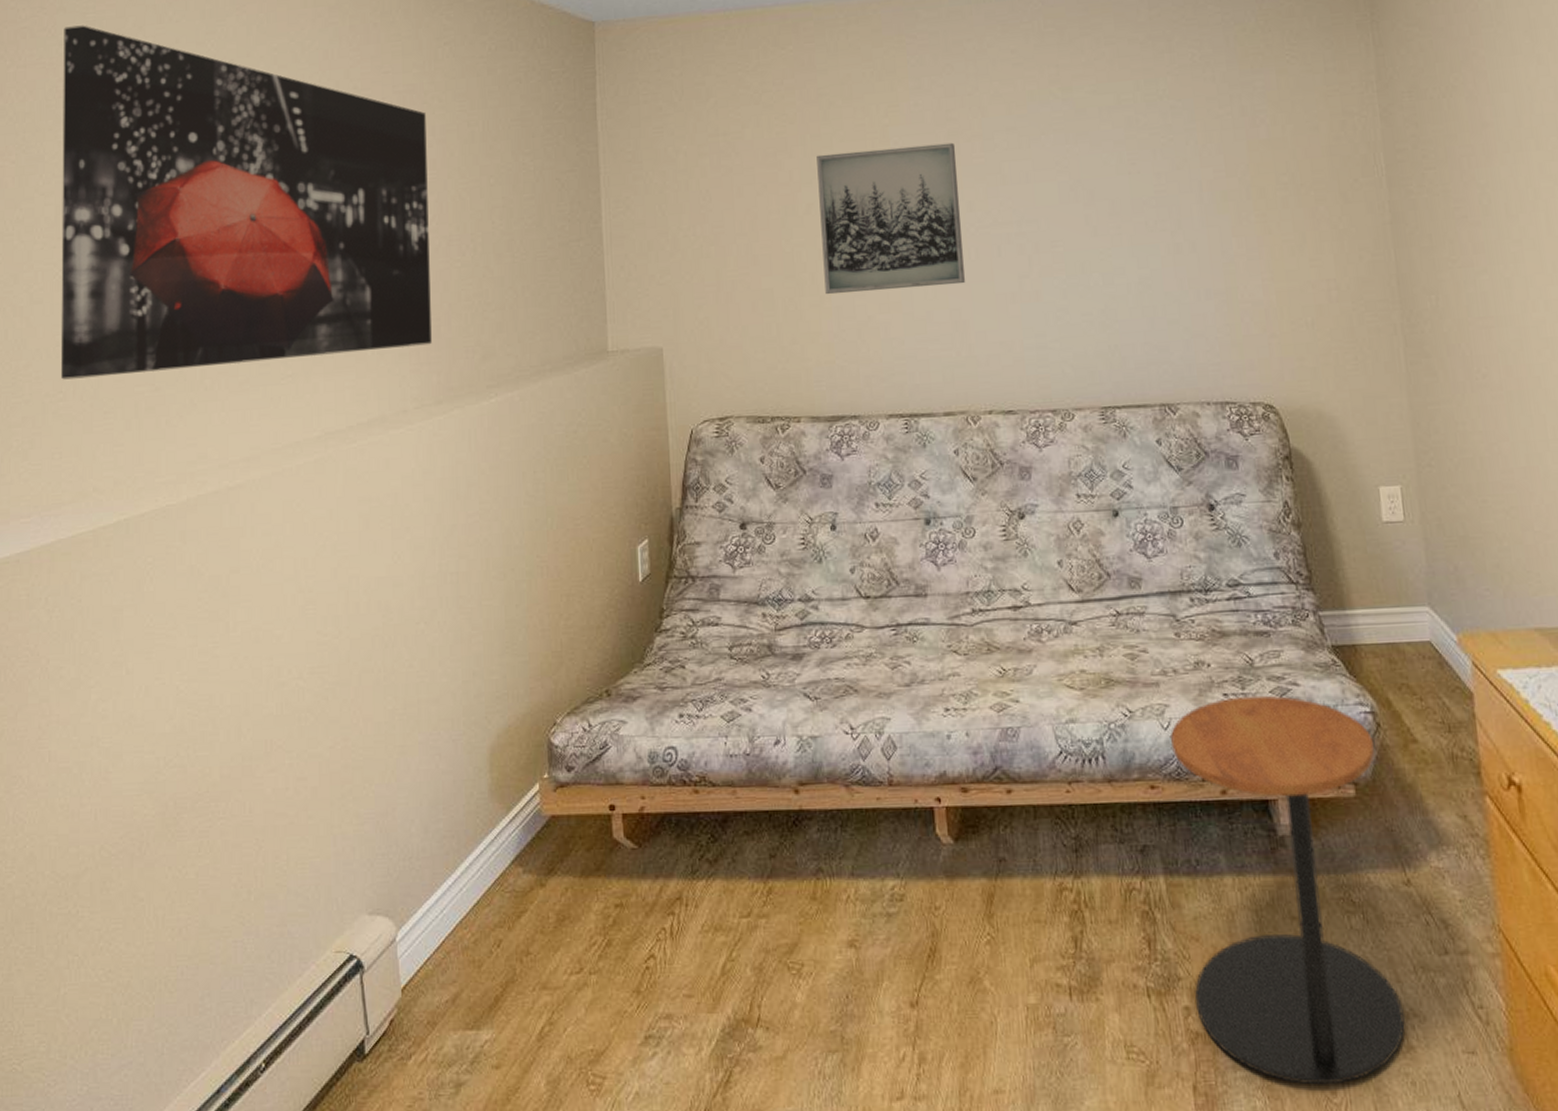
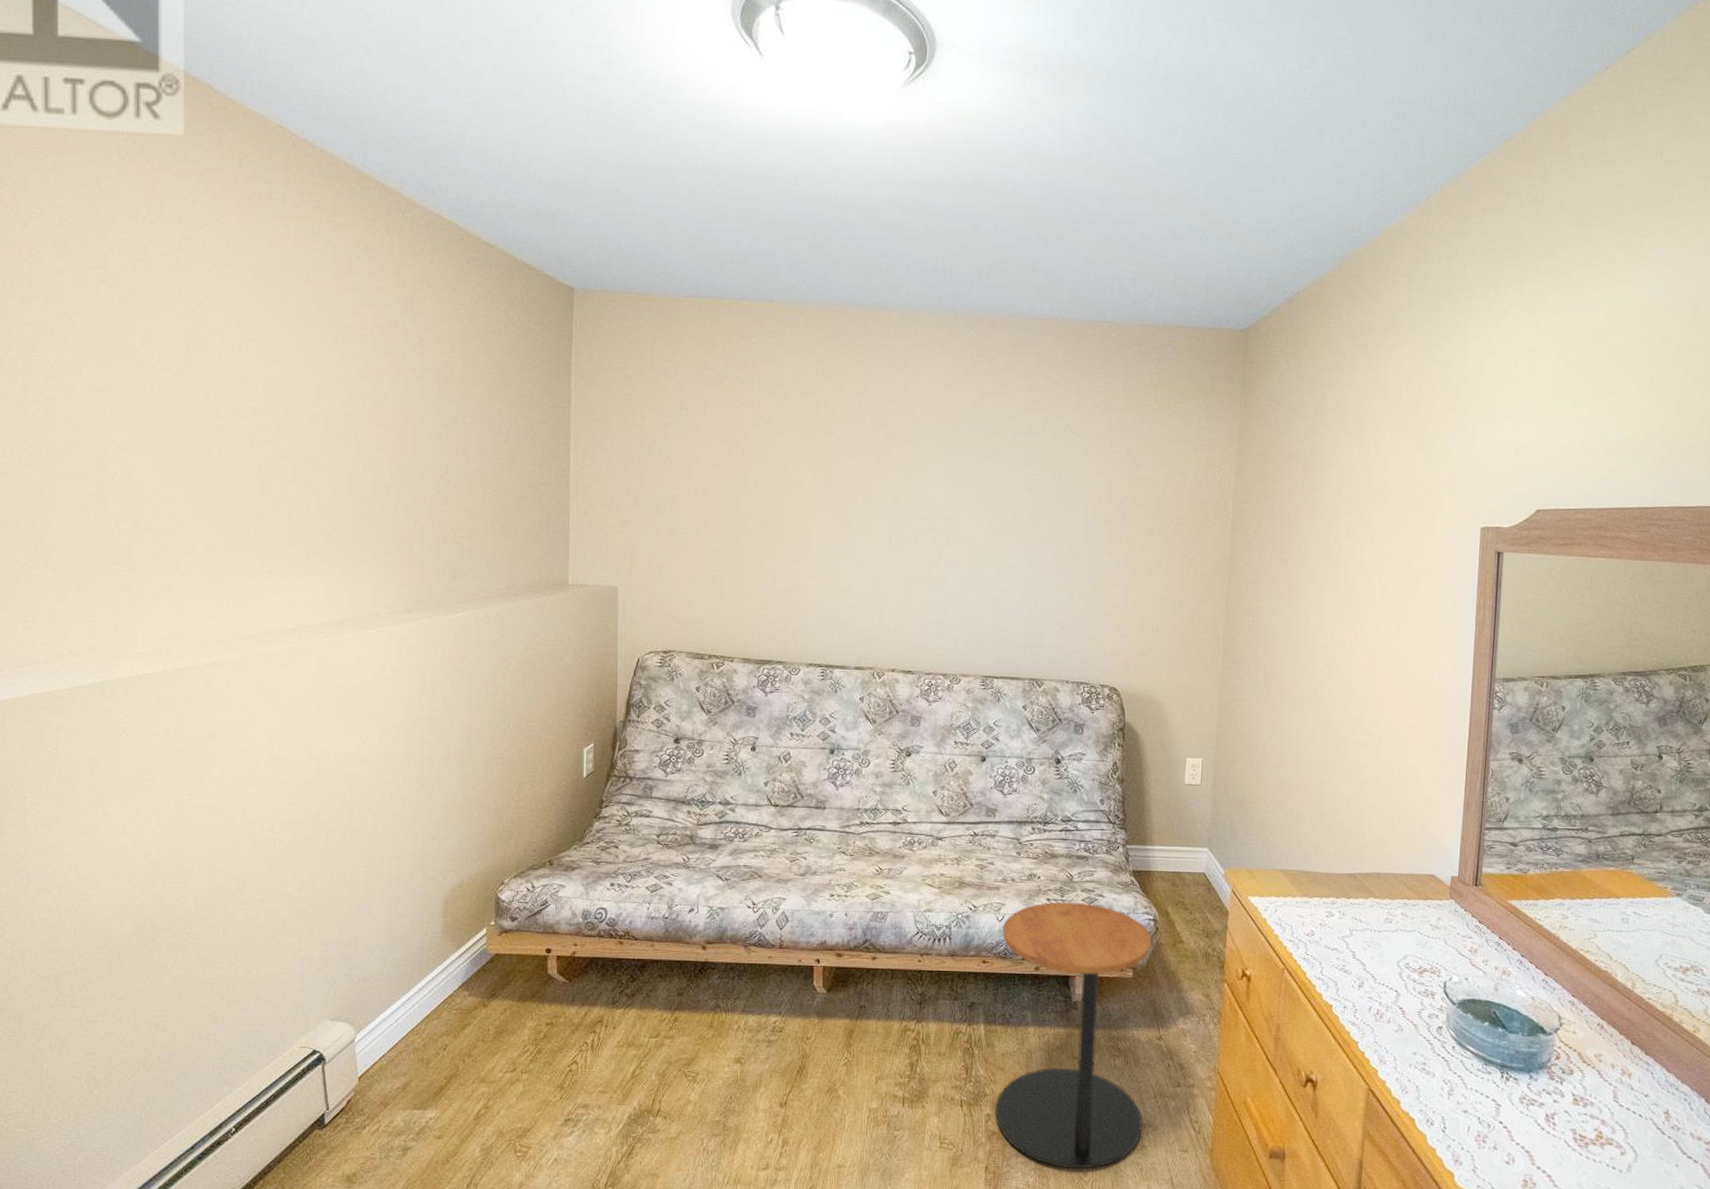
wall art: present [60,25,432,380] -> none [28,208,406,560]
wall art: present [817,142,966,295] -> none [765,439,889,564]

